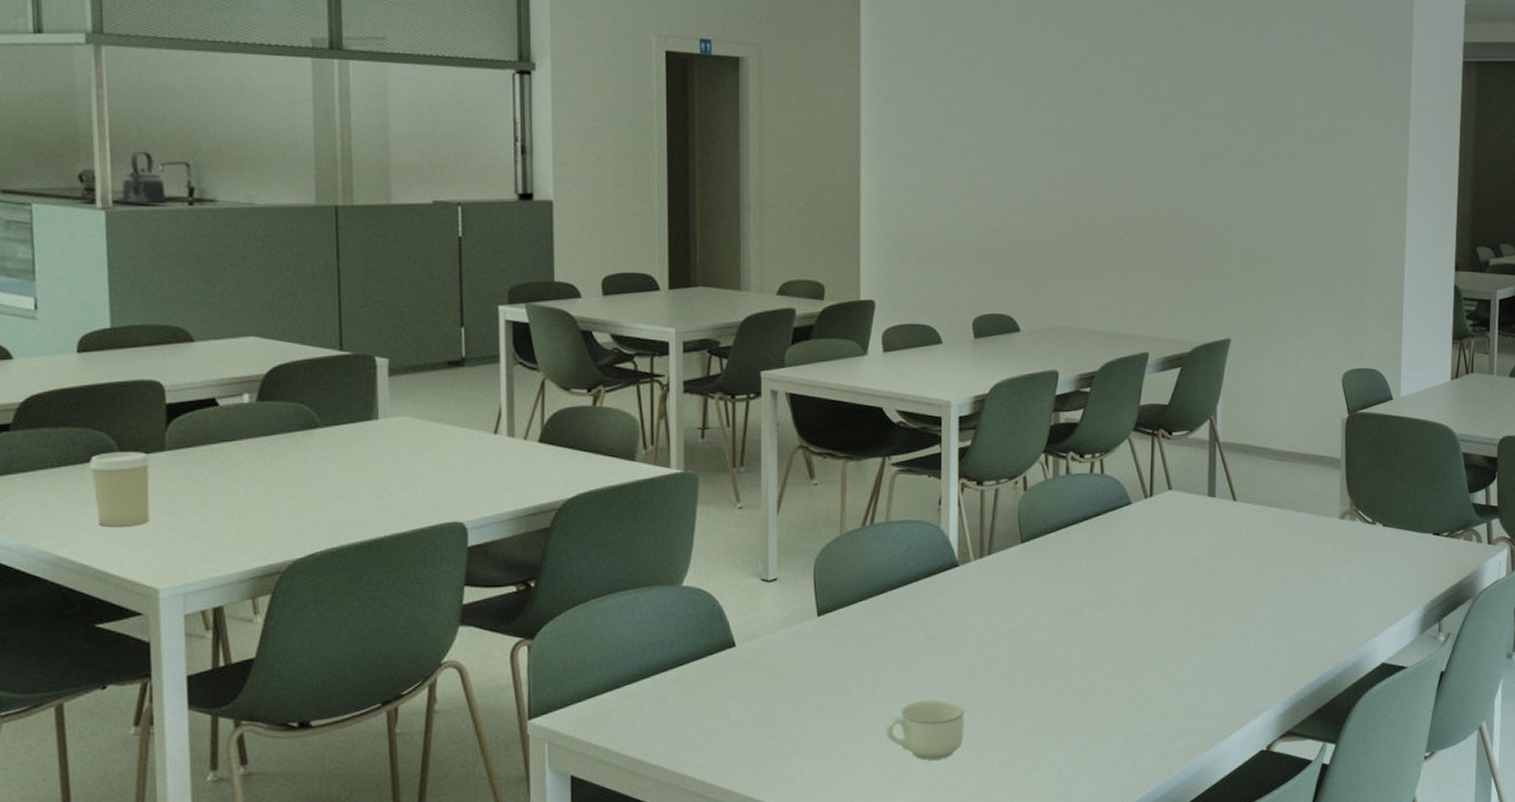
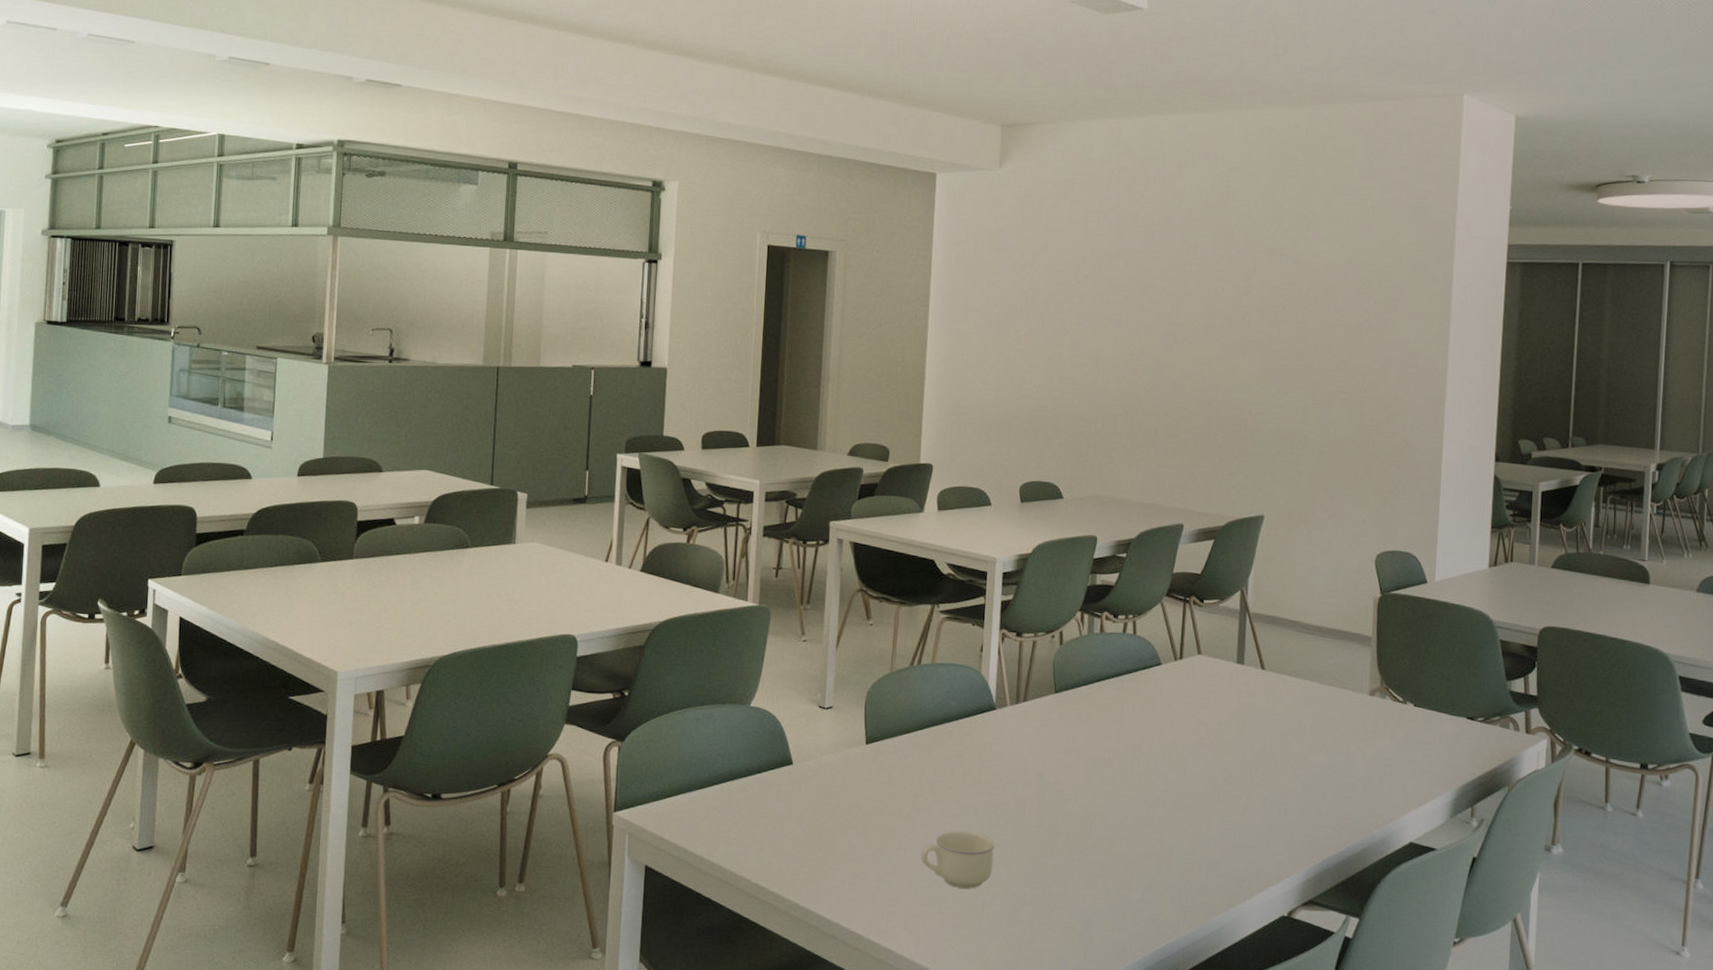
cup: present [89,452,150,528] -> none [297,557,341,619]
kettle: present [121,152,166,205] -> none [341,319,373,362]

